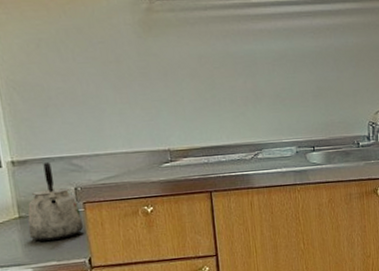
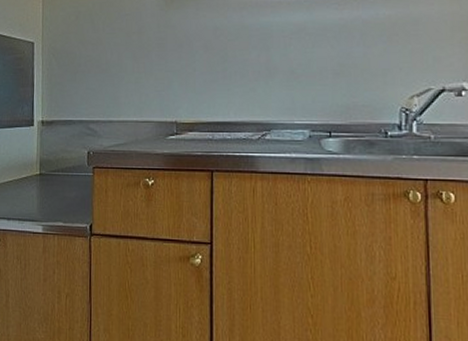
kettle: present [28,163,84,242] -> none [45,125,91,202]

